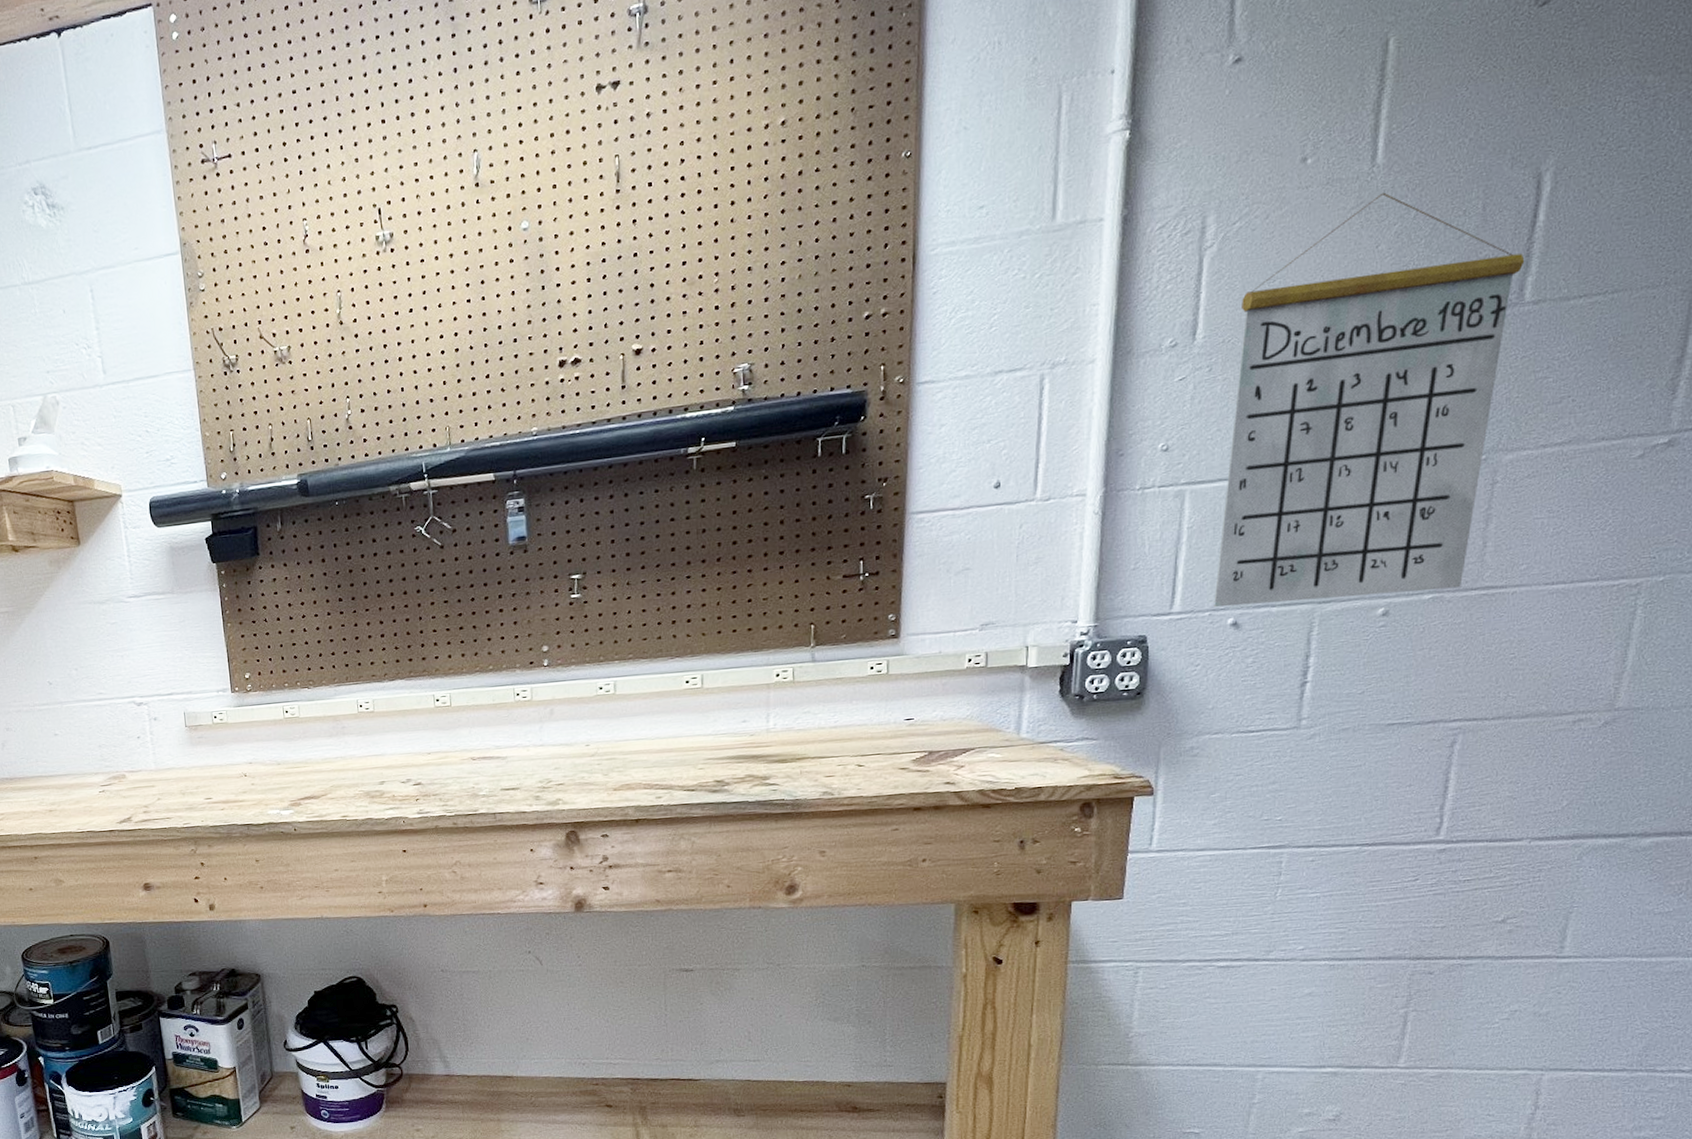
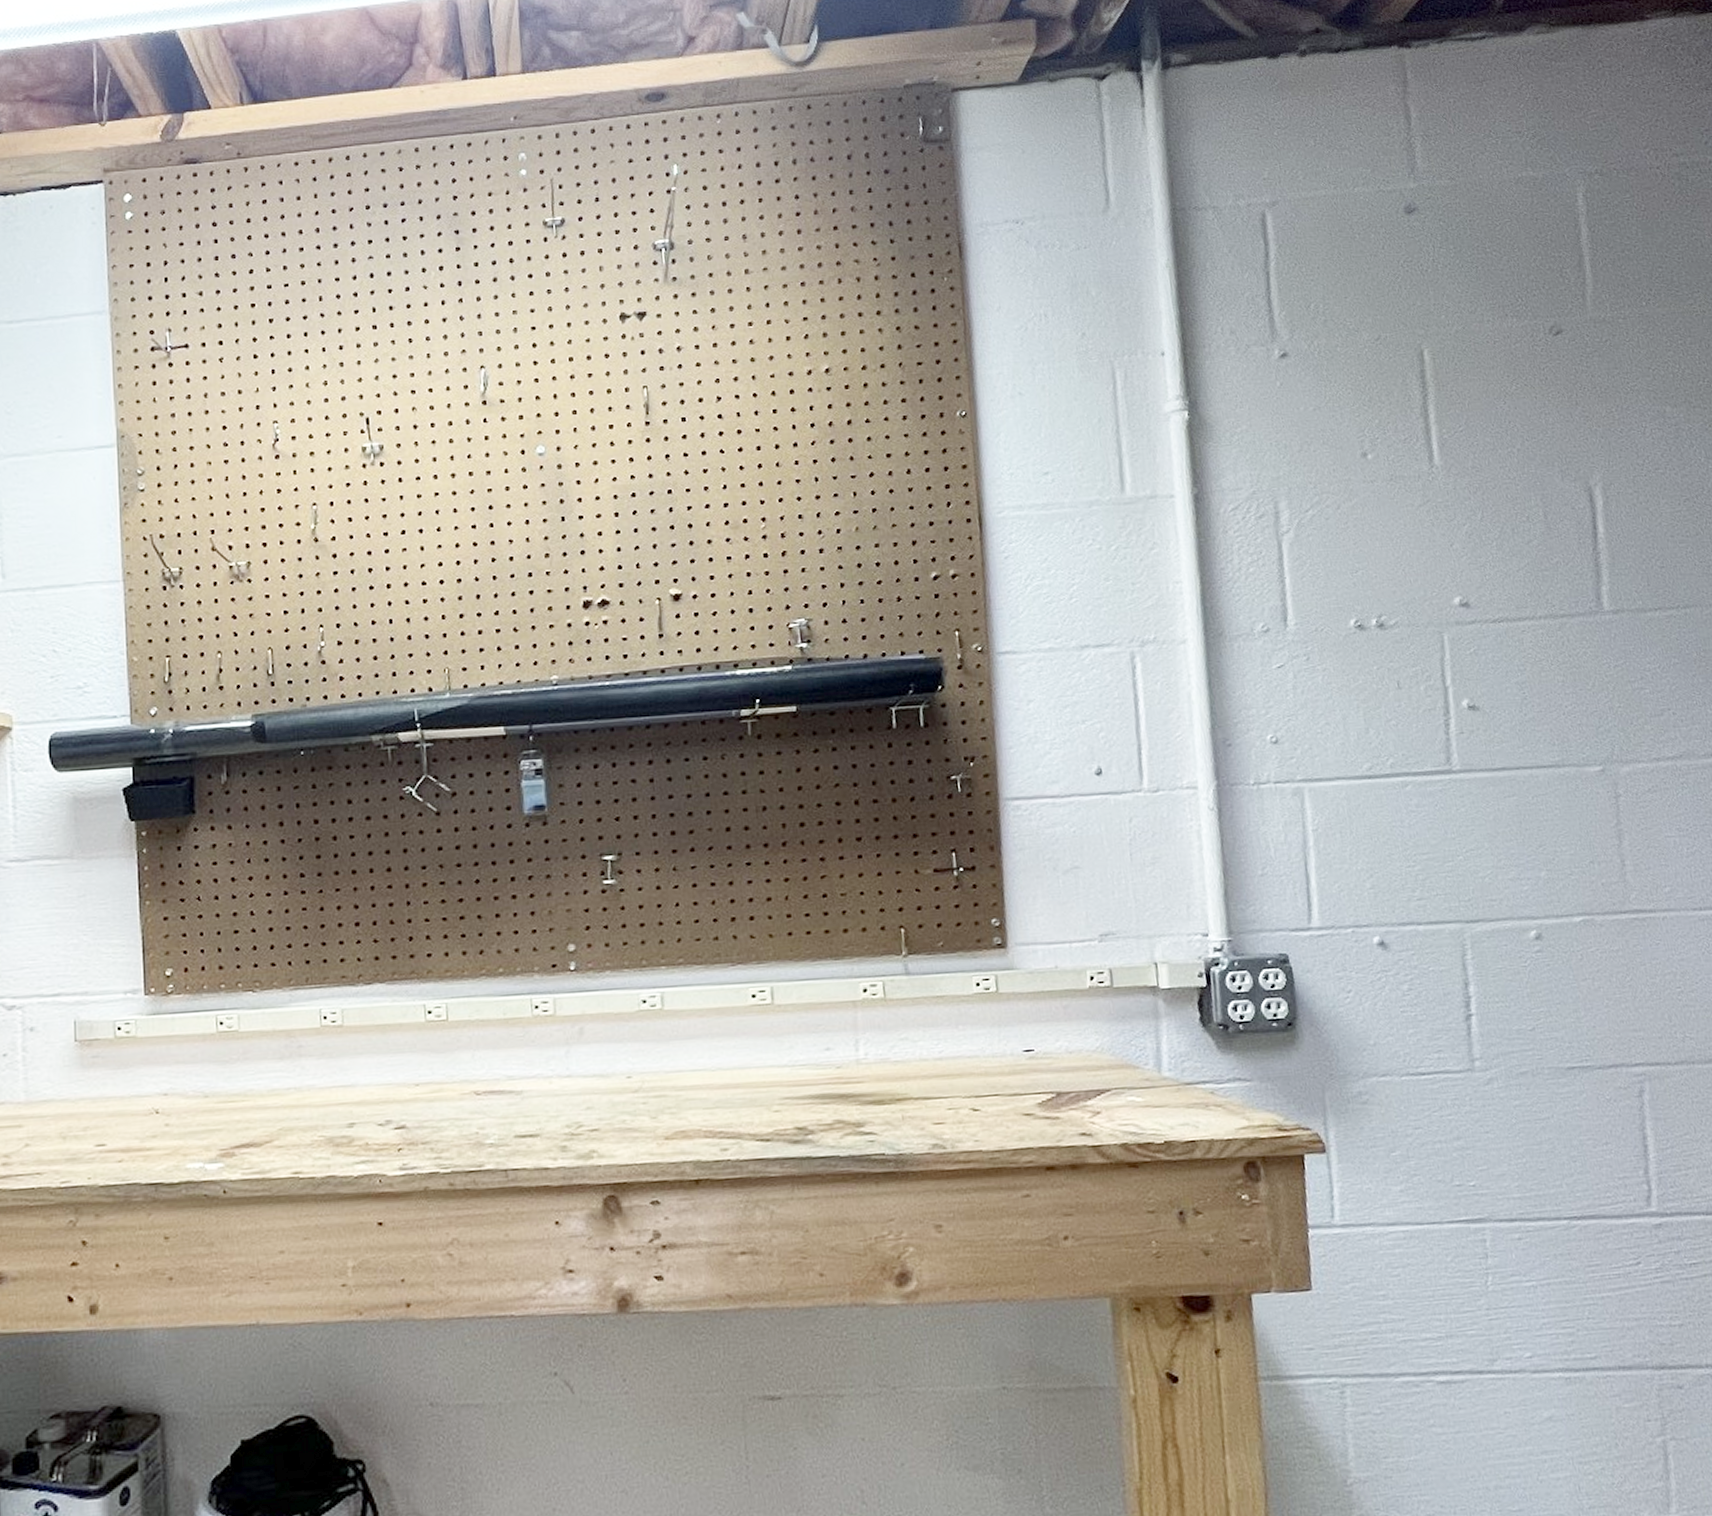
calendar: present [1214,192,1525,608] -> none [1327,493,1610,924]

